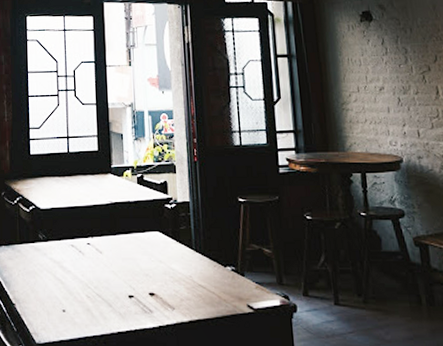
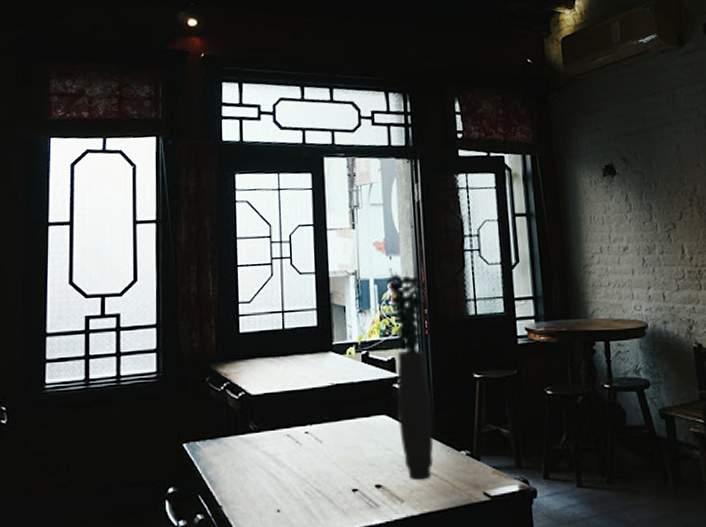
vase: none [160,101,203,290] -> present [387,268,435,479]

